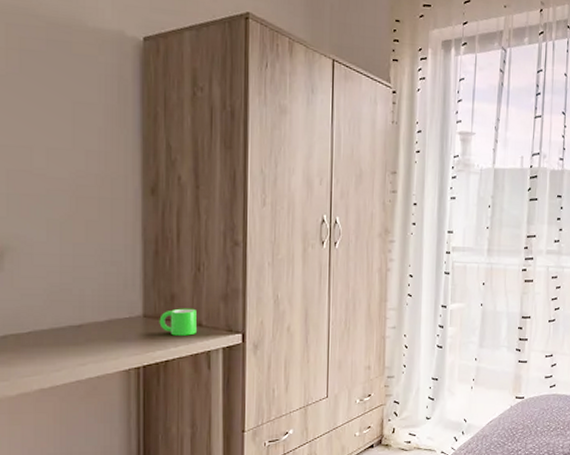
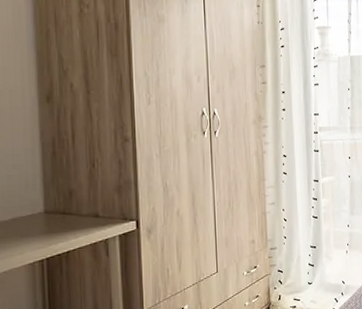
mug: present [159,308,197,336] -> none [59,201,94,228]

